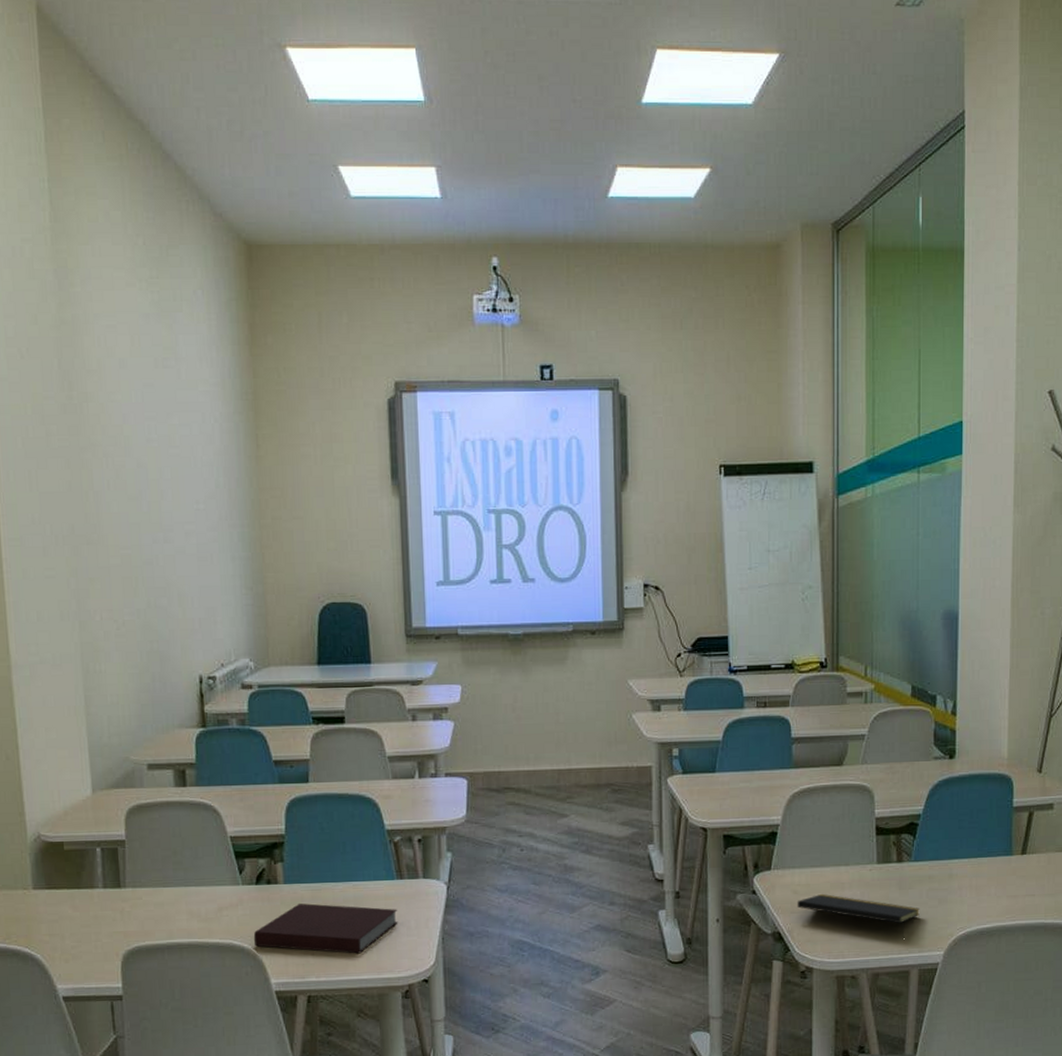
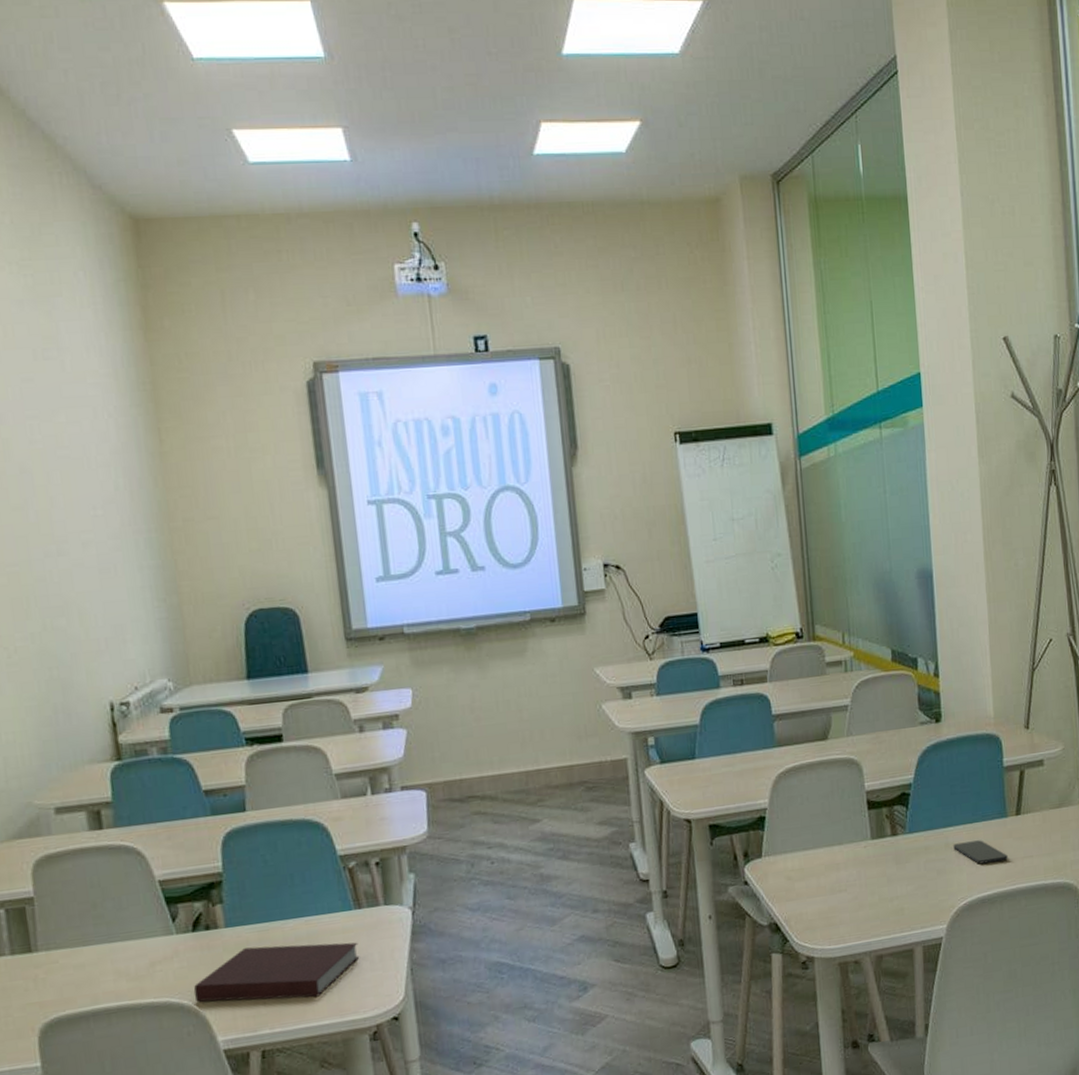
notepad: present [797,894,920,938] -> none [791,877,919,915]
smartphone: none [956,874,1010,898] -> present [953,840,1008,864]

